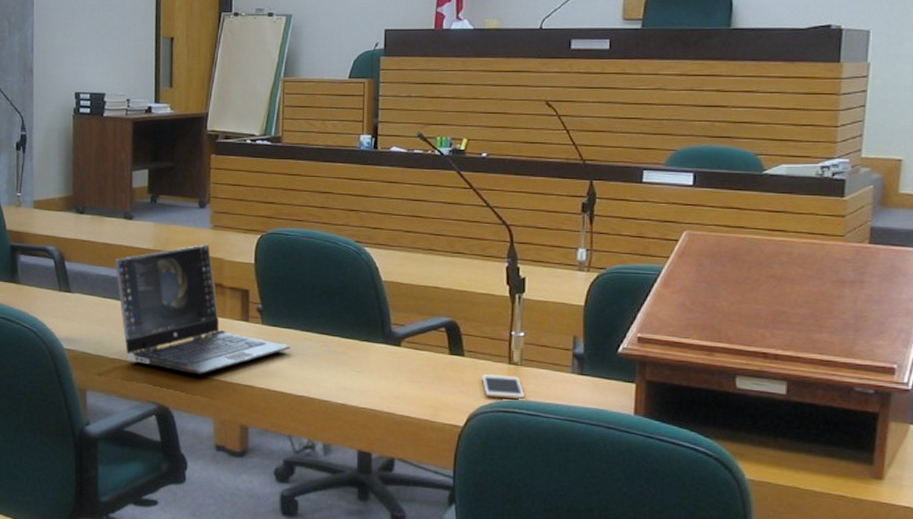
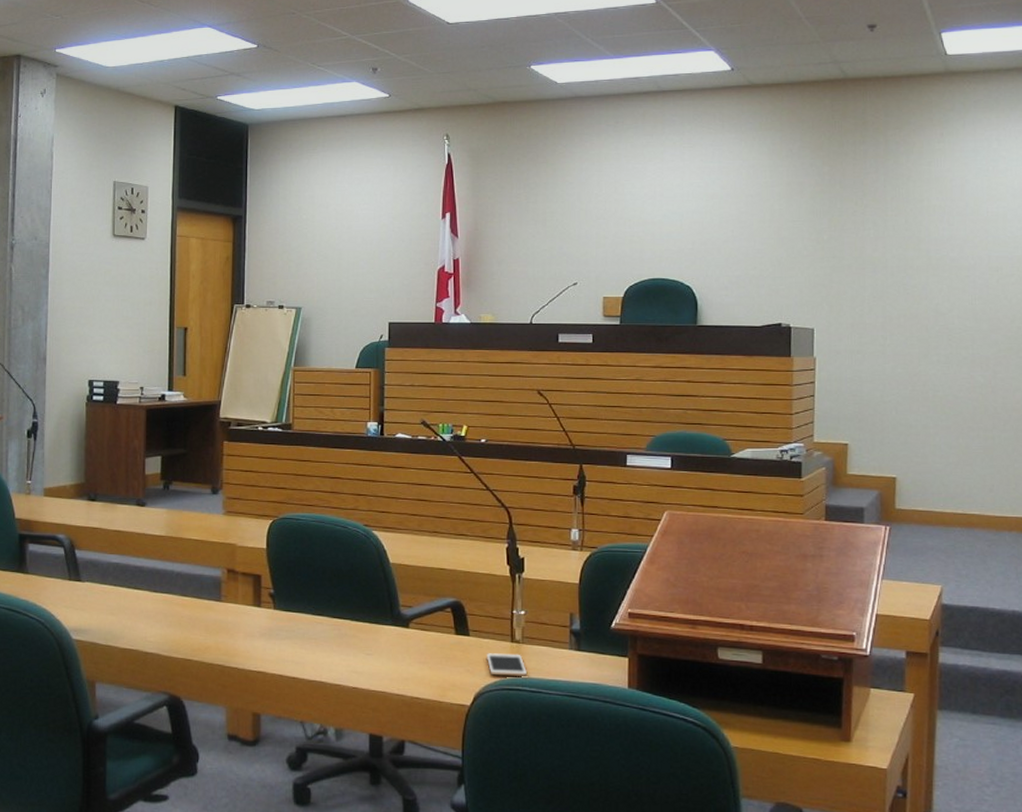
laptop computer: present [115,243,291,375] -> none [127,529,302,662]

